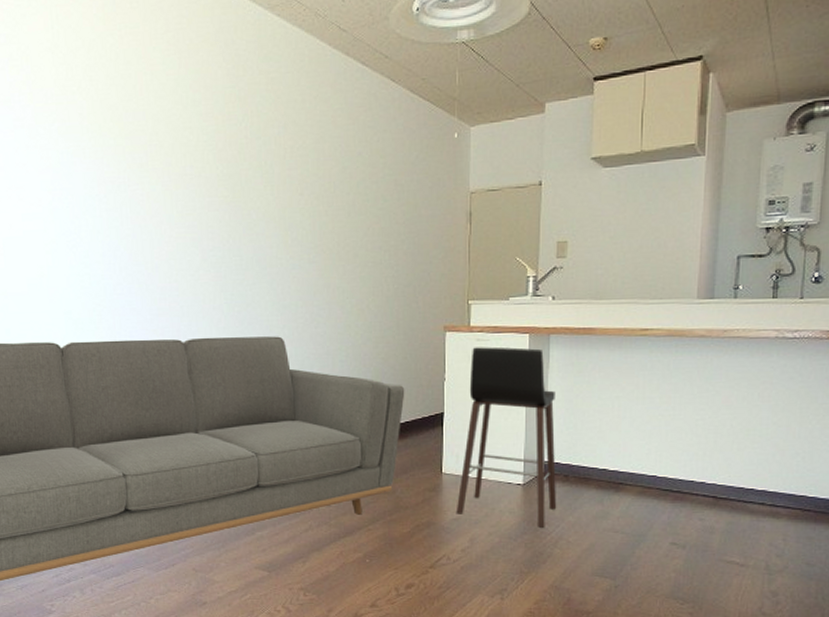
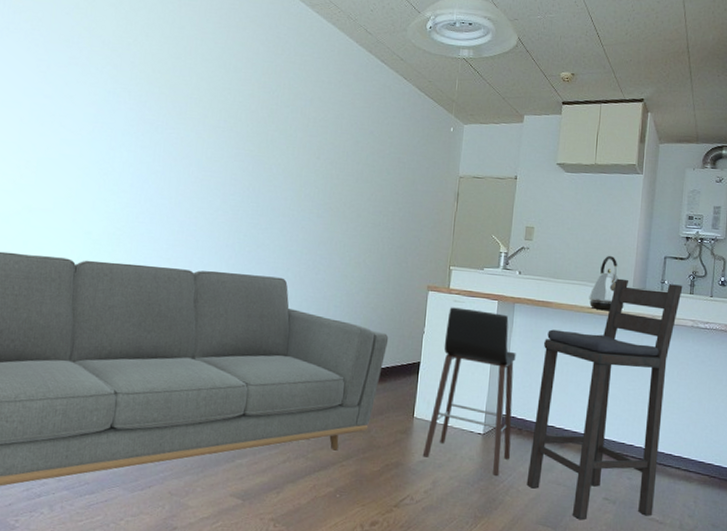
bar stool: none [577,288,763,569] -> present [526,278,683,520]
kettle: none [641,263,687,331] -> present [589,255,624,311]

